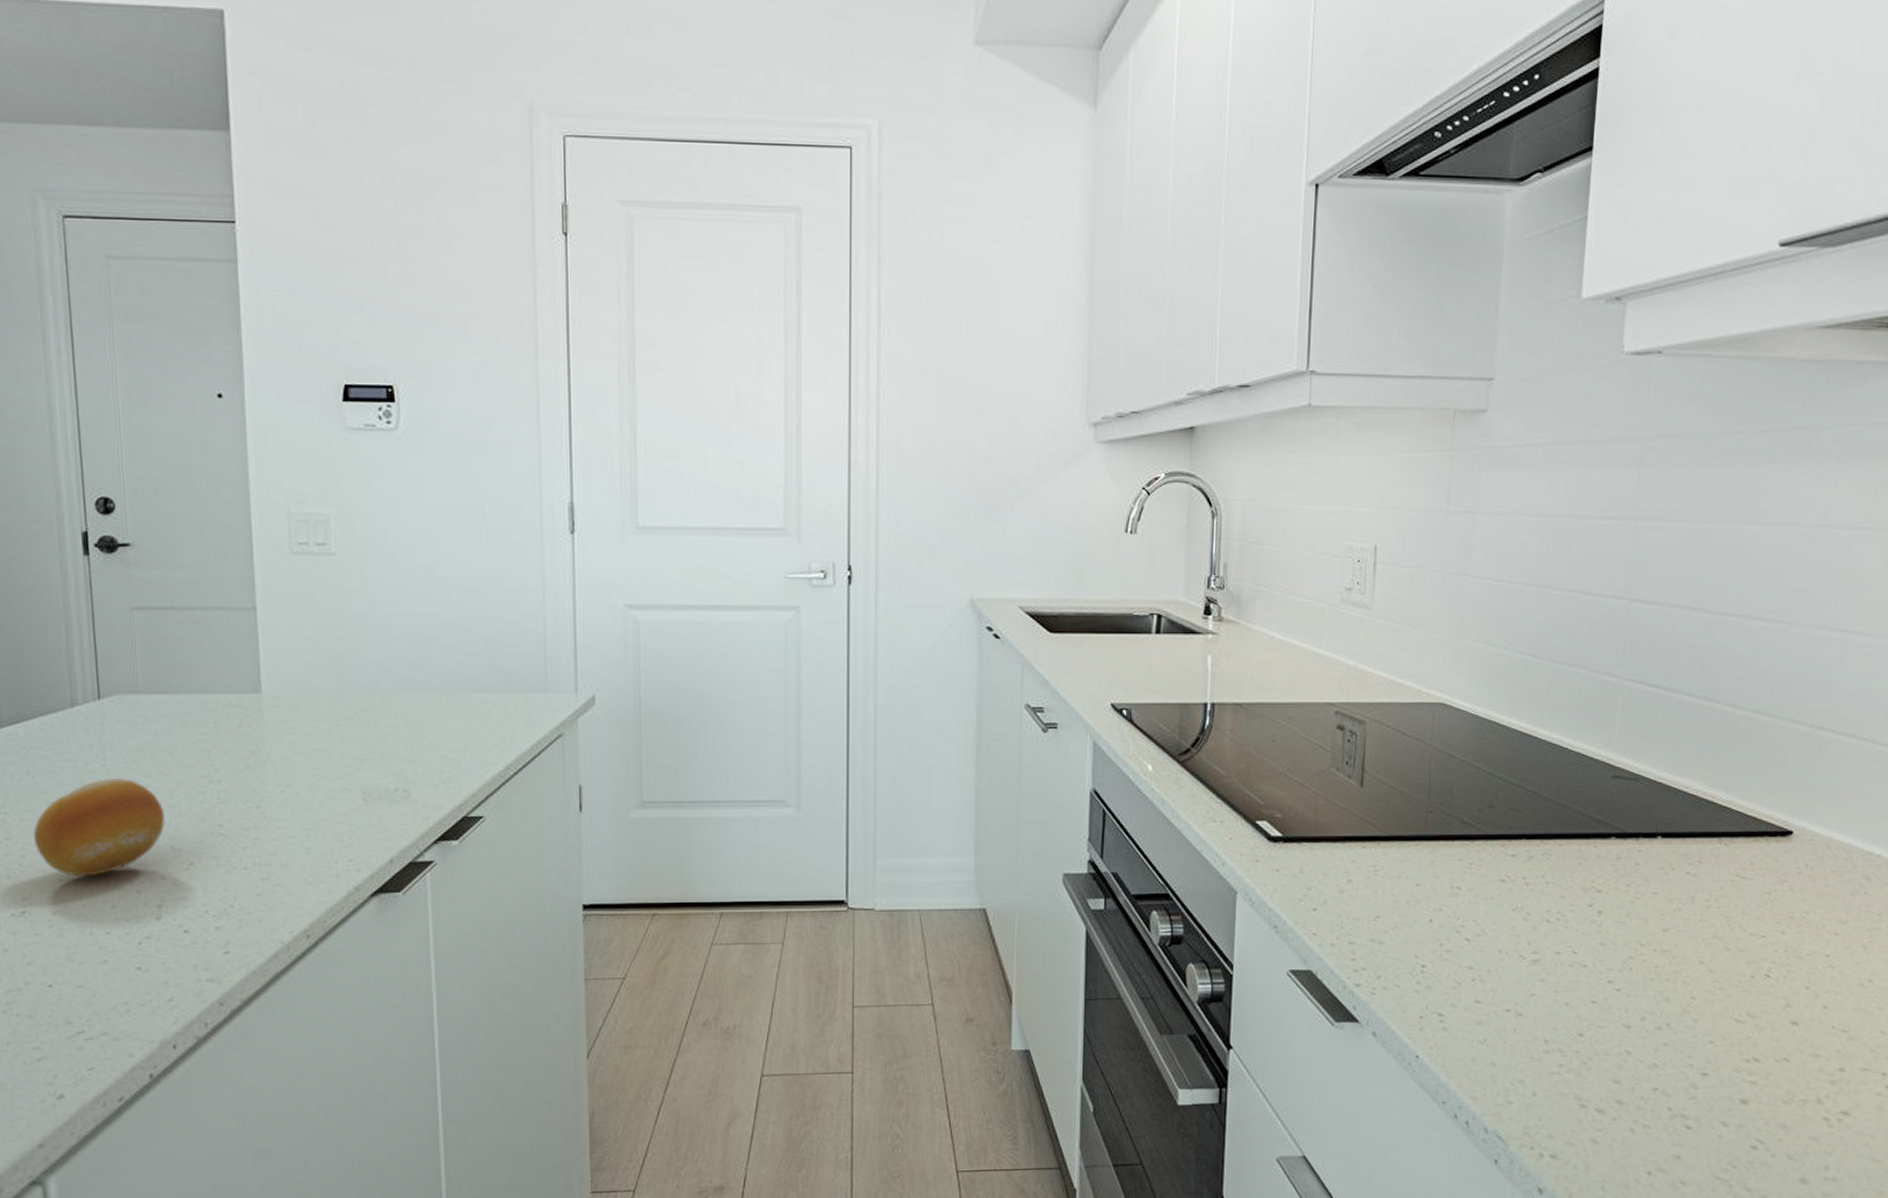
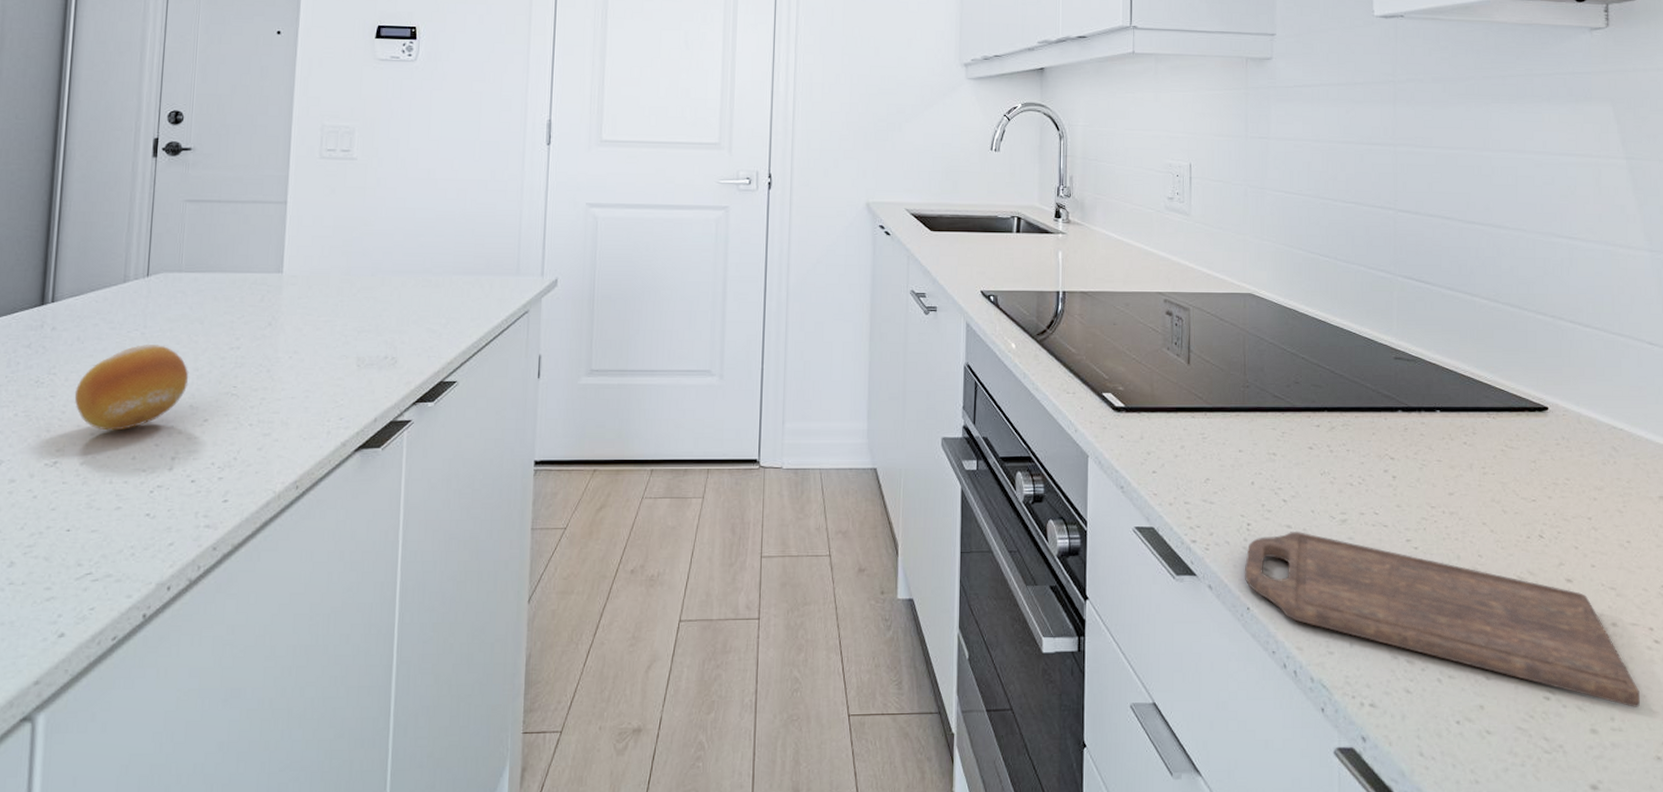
cutting board: none [1414,972,1863,1156] -> present [1244,530,1641,707]

